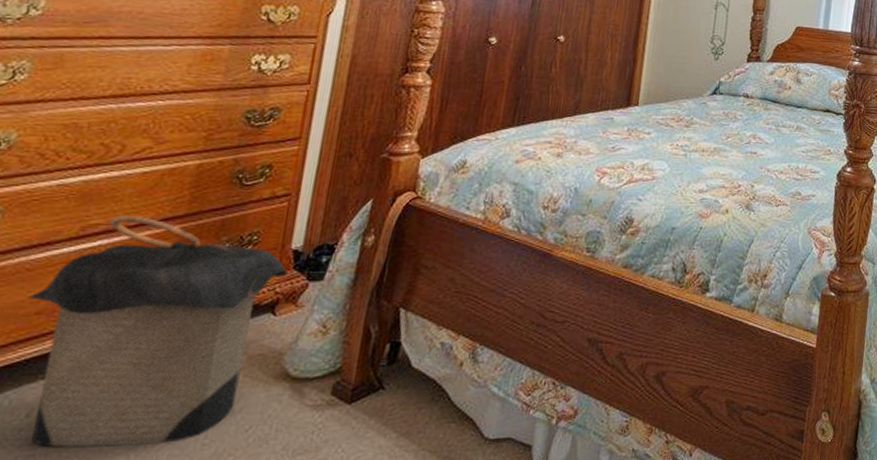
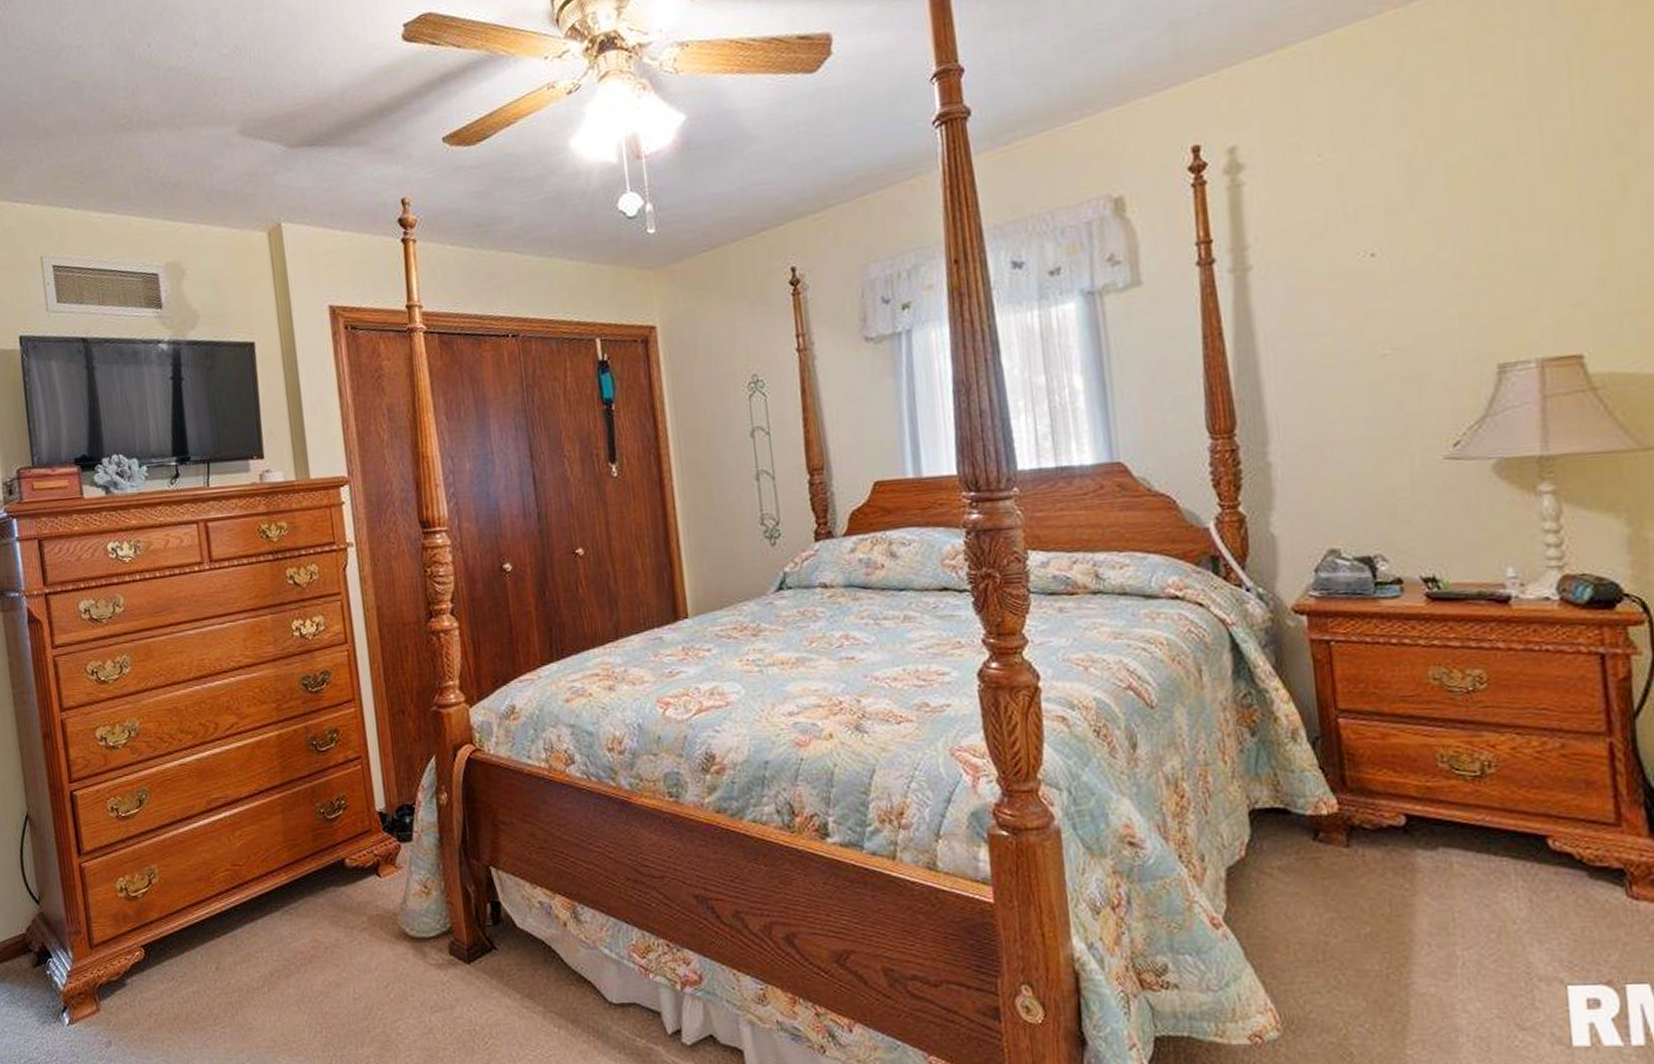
laundry hamper: present [28,215,289,448] -> none [188,787,381,998]

